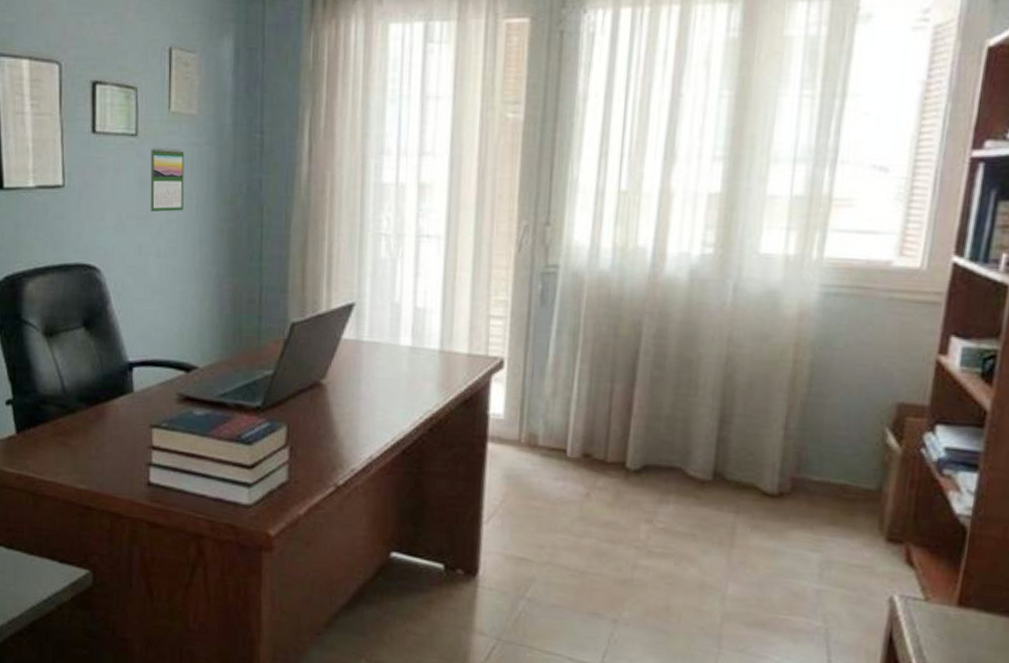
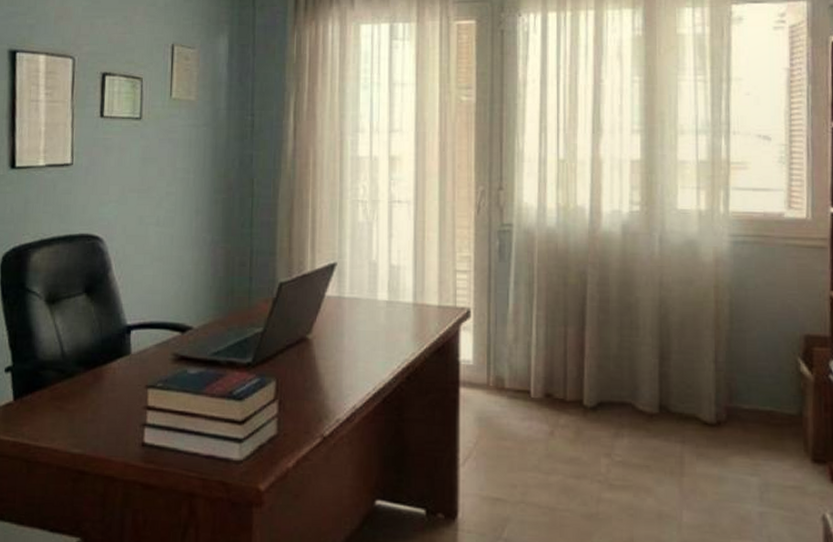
calendar: present [150,147,185,212] -> none [151,129,184,185]

